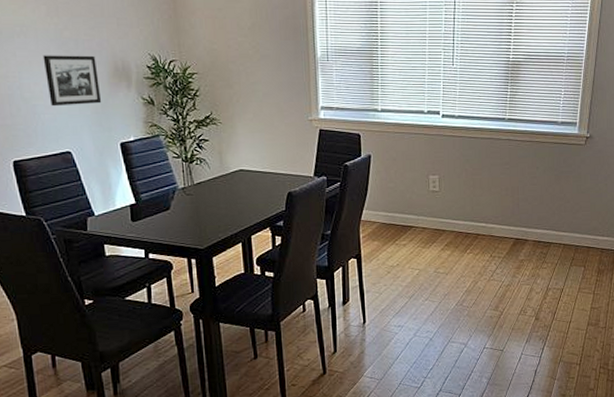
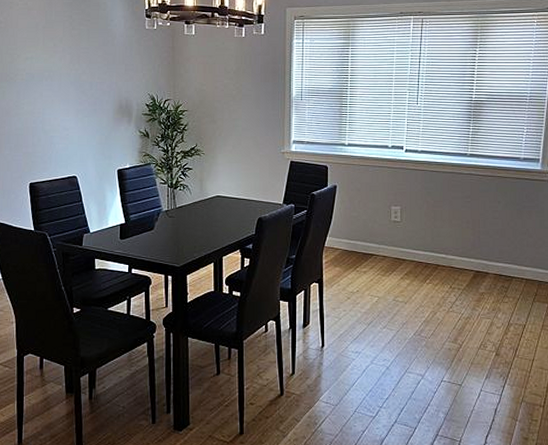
picture frame: present [42,55,102,107] -> none [63,95,106,138]

